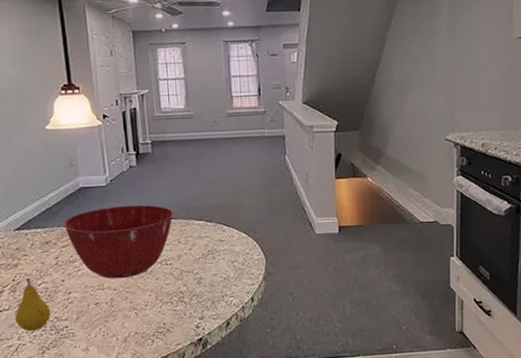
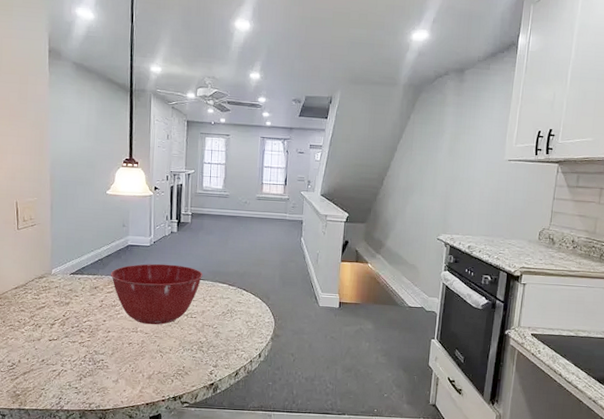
fruit: present [15,277,51,332] -> none [61,315,91,361]

